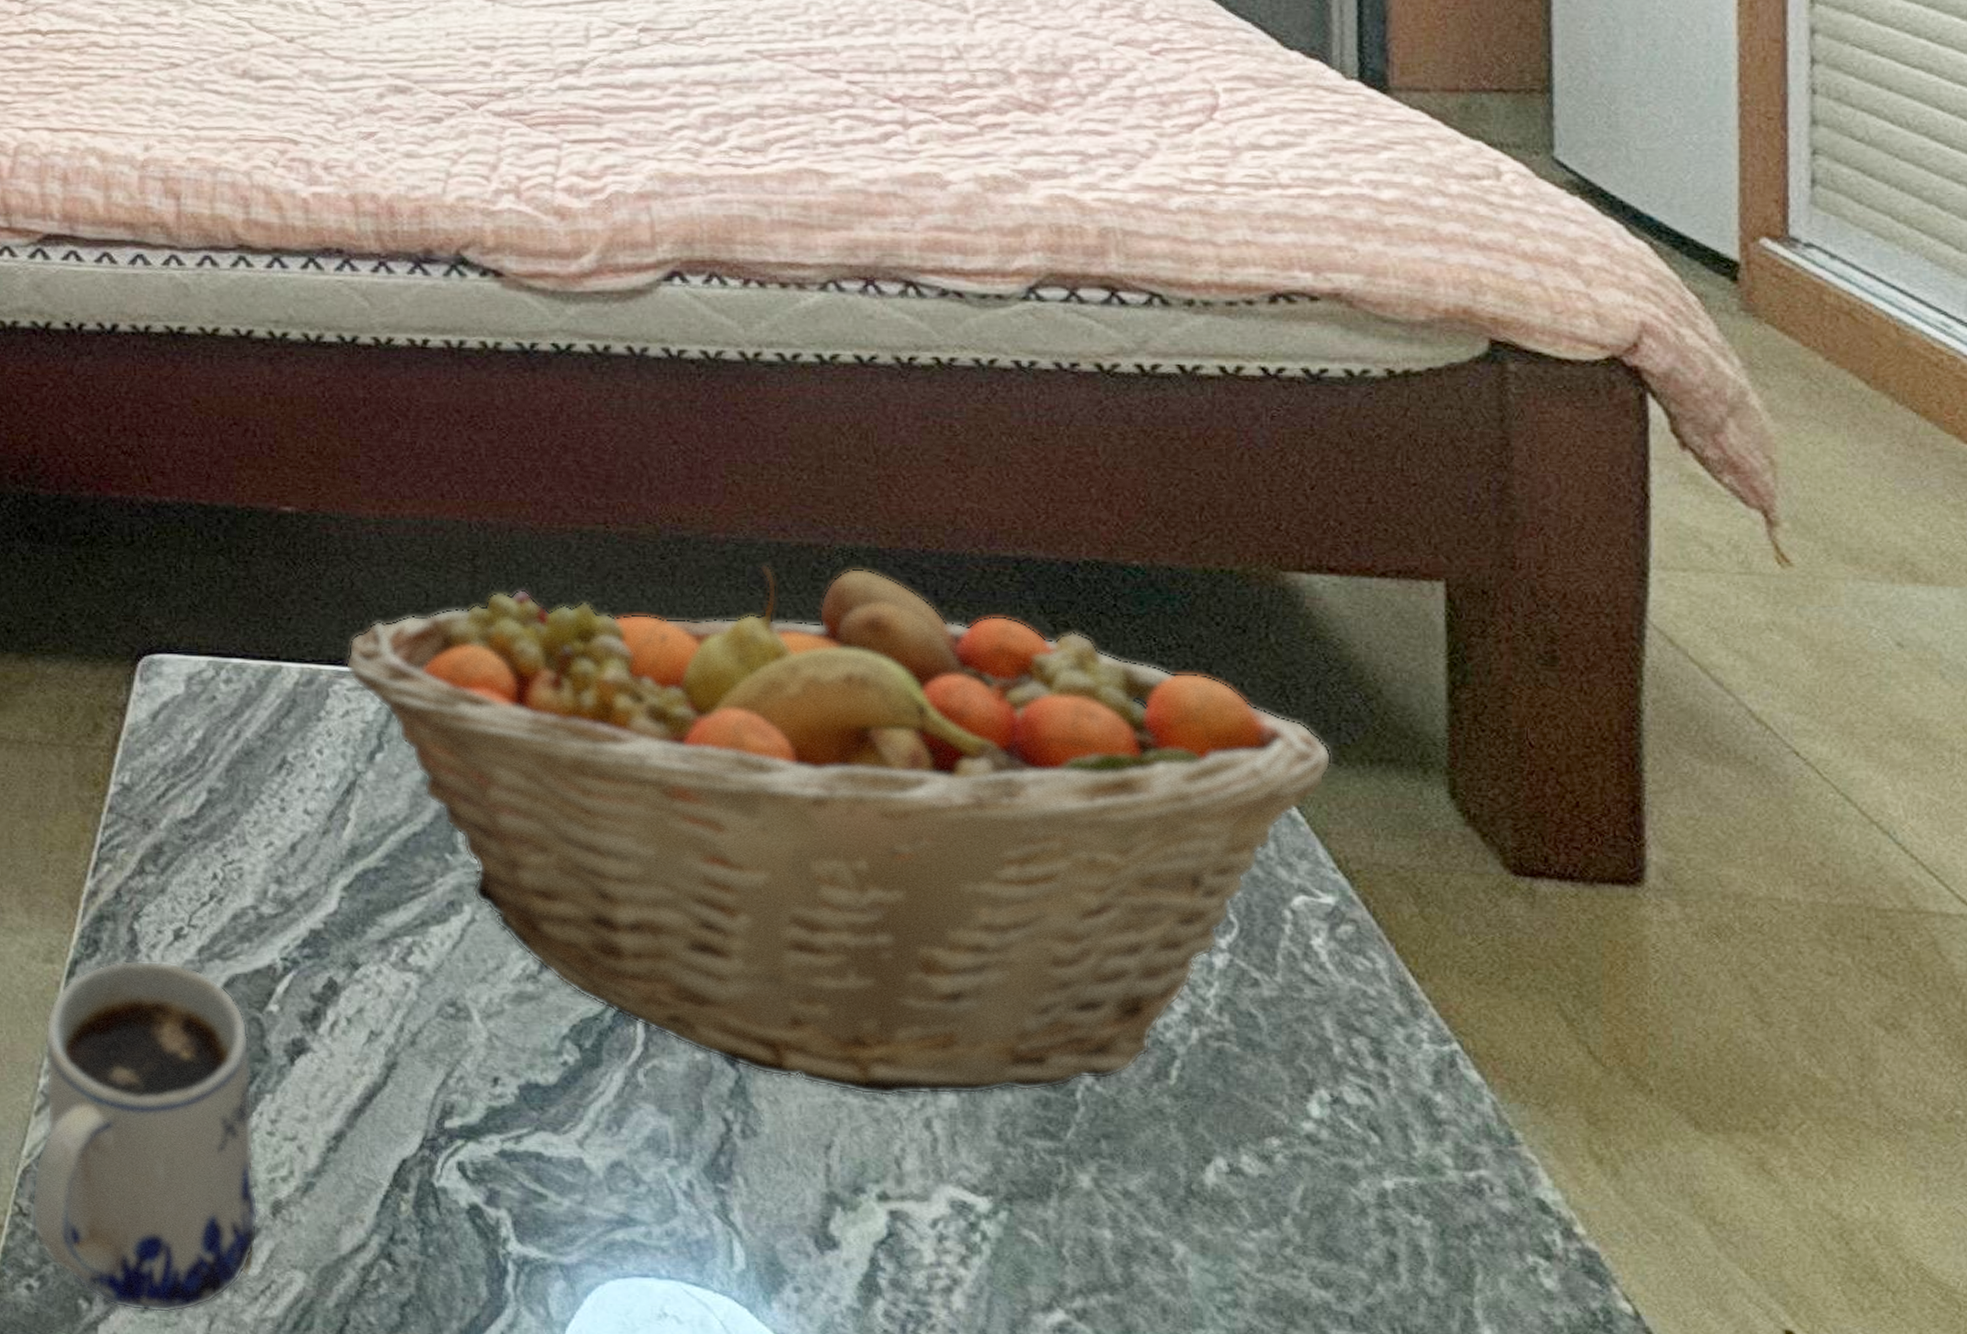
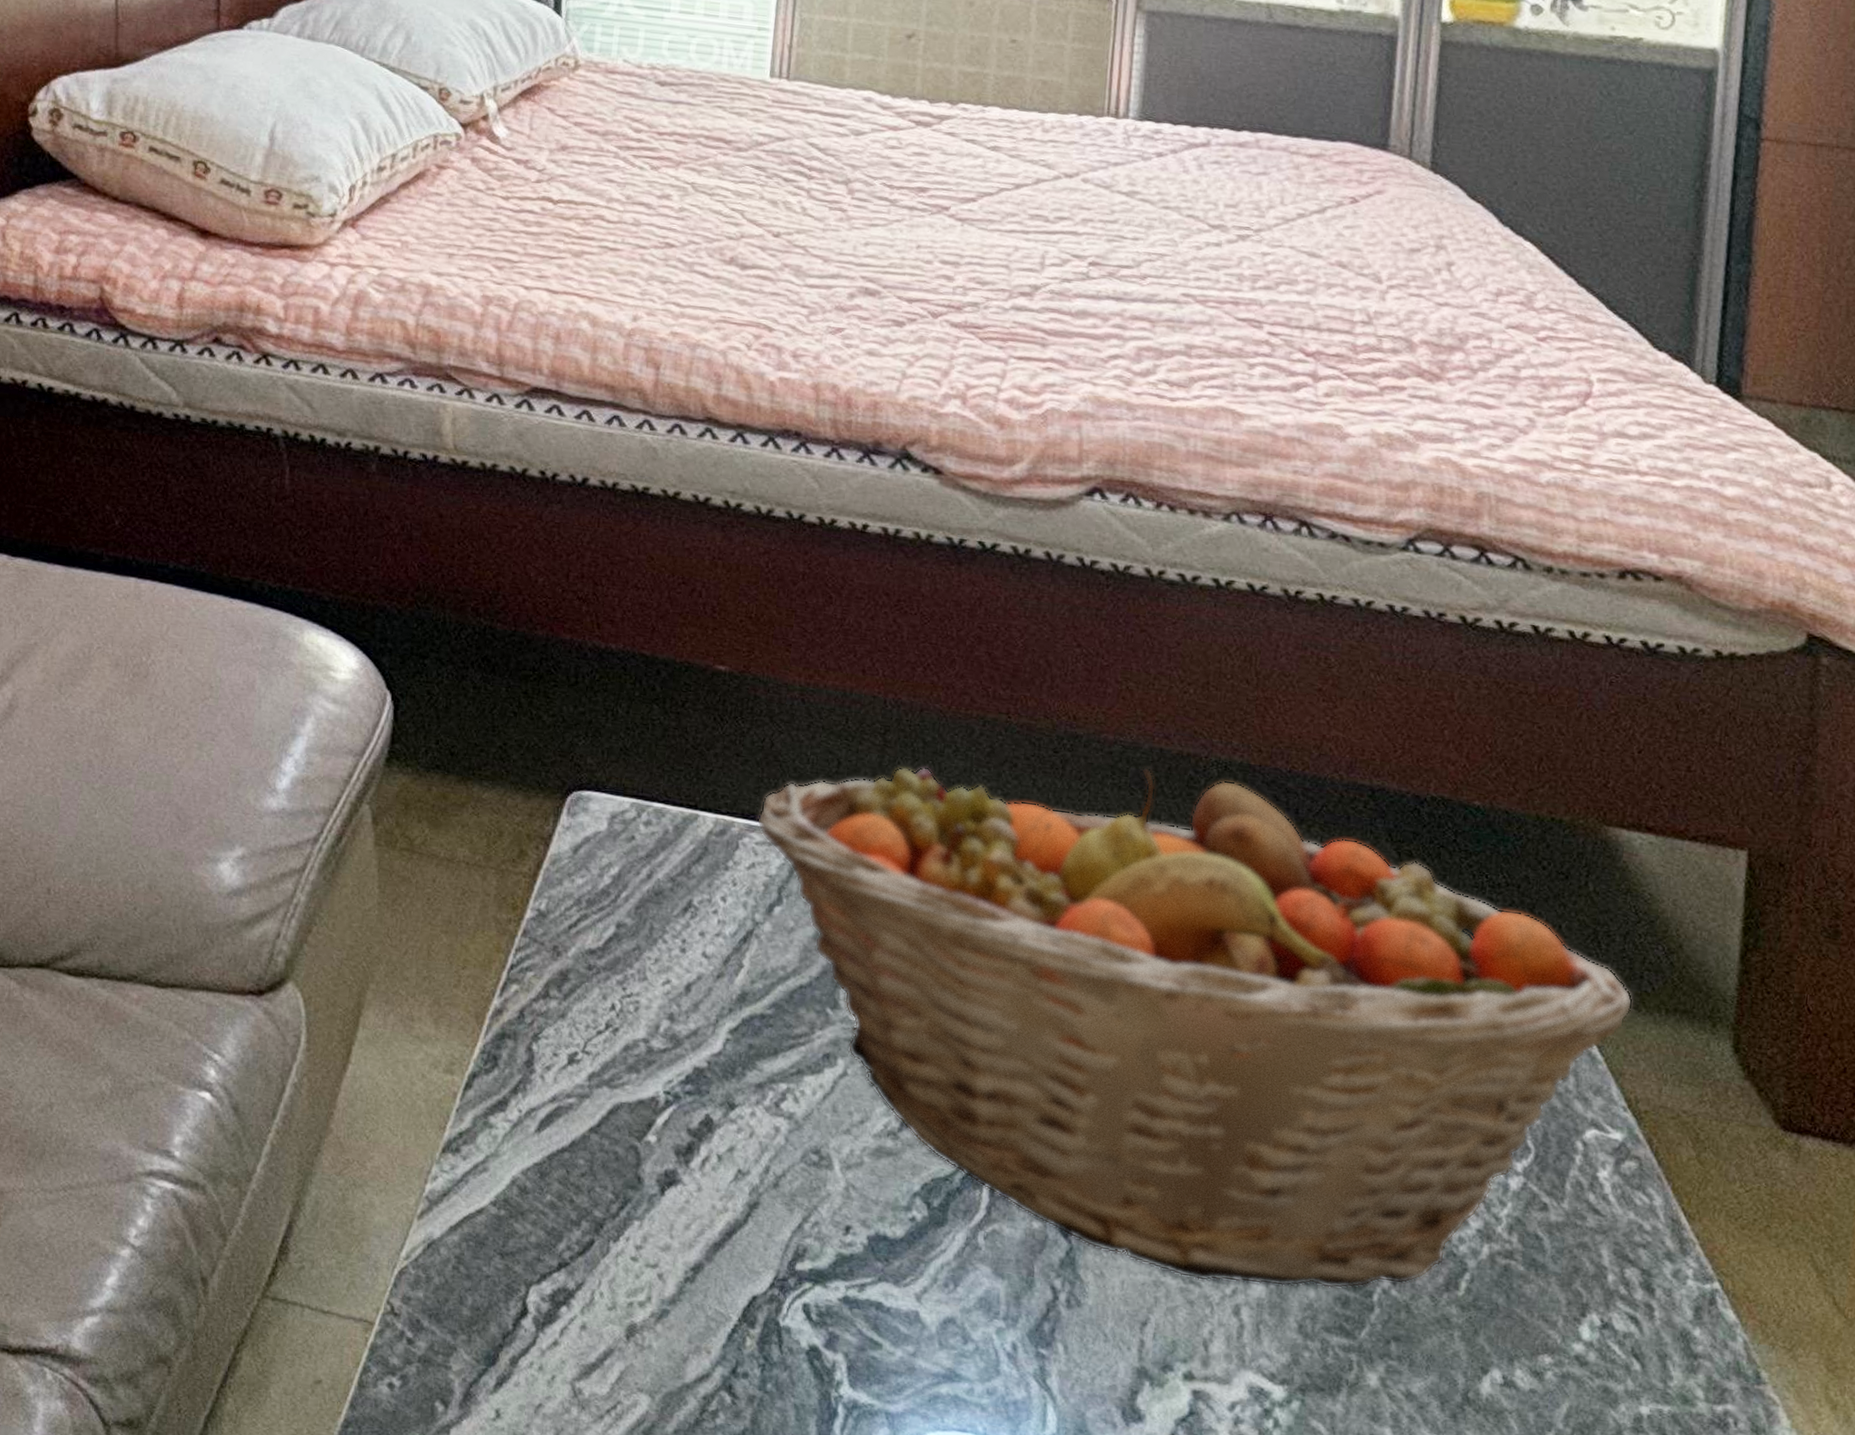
mug: present [31,960,259,1314] -> none [402,1078,626,1424]

